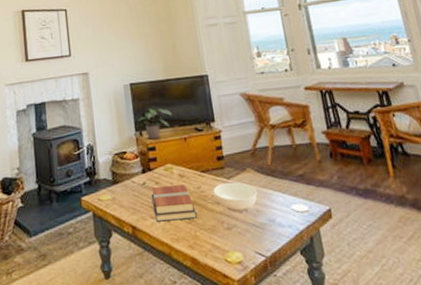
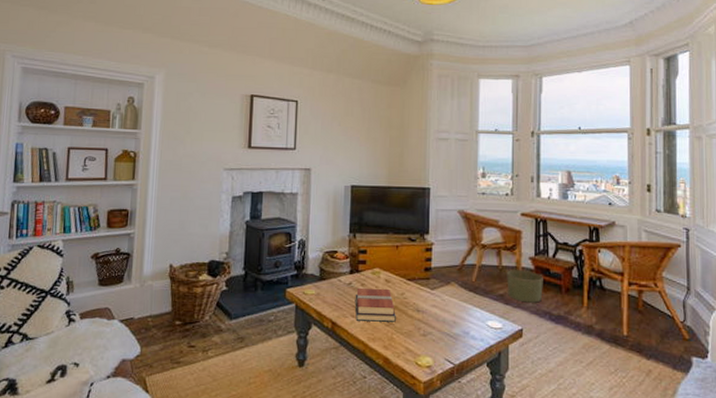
potted plant: present [137,108,172,141] -> none [352,213,388,244]
bowl: present [213,182,258,212] -> none [415,292,457,321]
basket: none [301,145,345,180] -> present [506,270,543,303]

